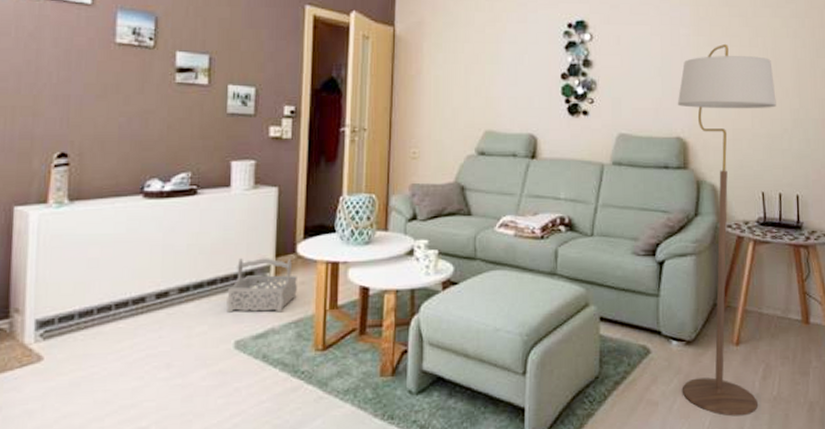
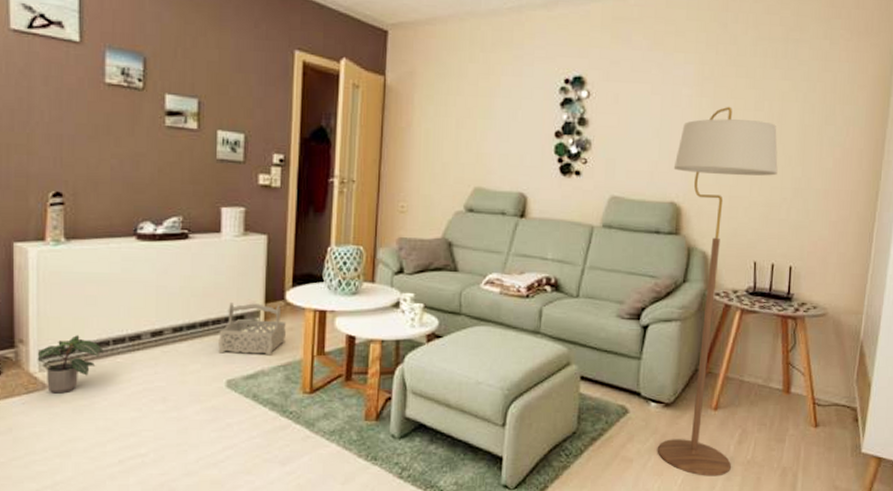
potted plant: none [33,301,105,366] -> present [37,335,104,394]

